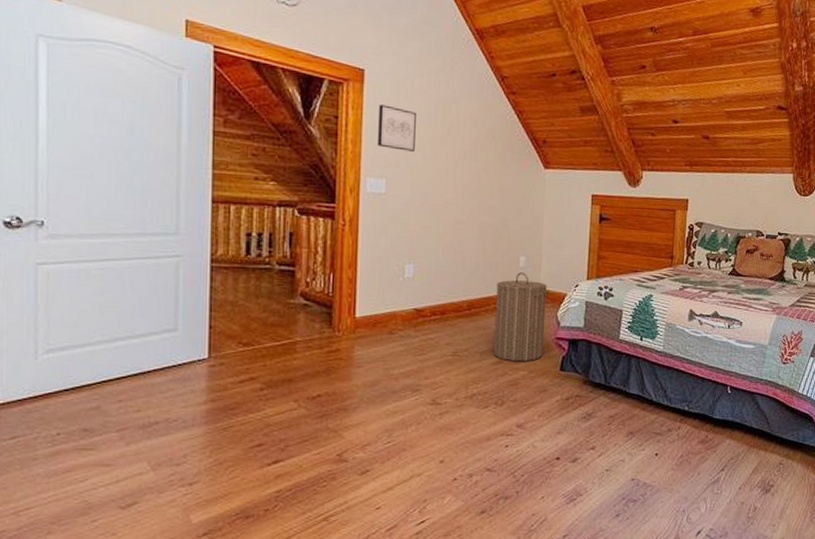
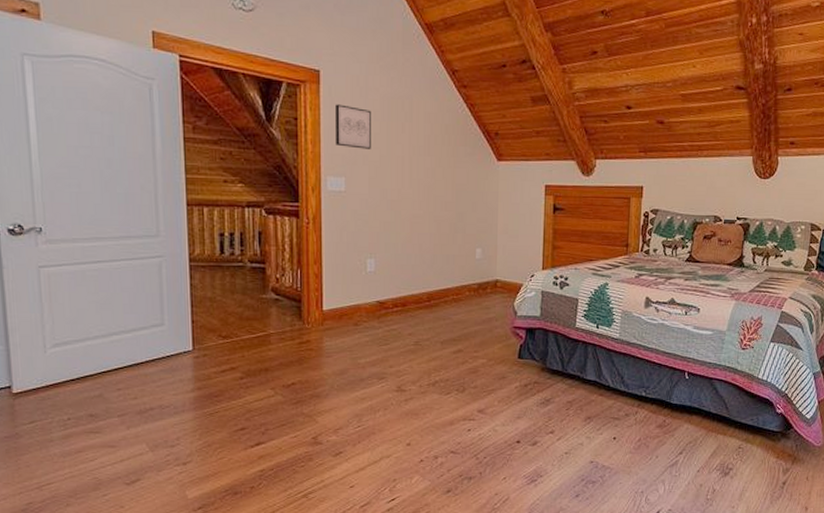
laundry hamper: present [493,272,549,362] -> none [453,264,506,351]

